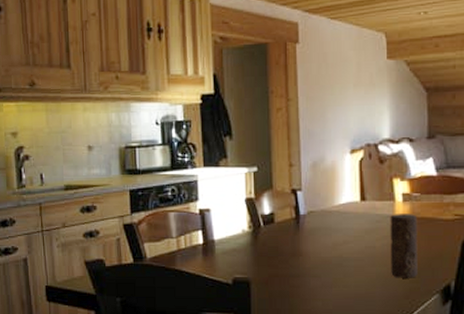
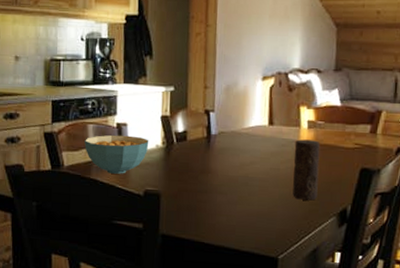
cereal bowl: none [167,221,235,263] -> present [84,135,149,174]

